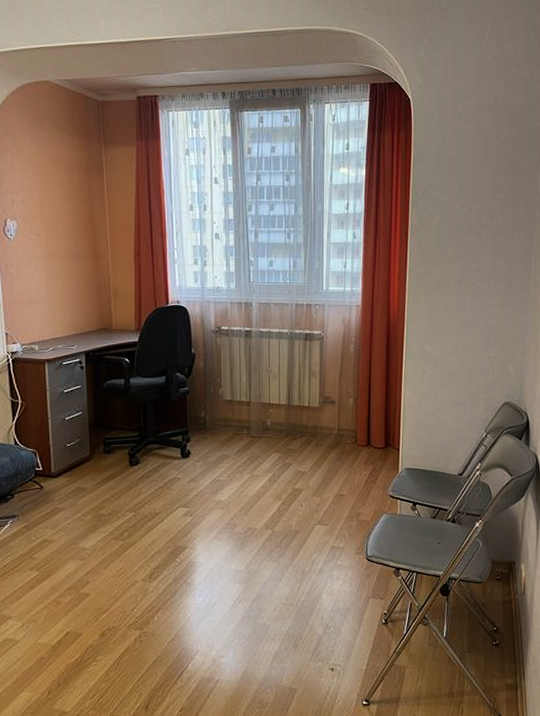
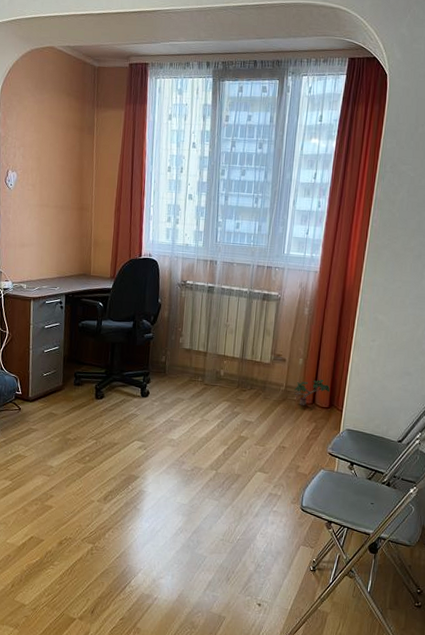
potted plant: none [348,418,385,448] -> present [294,379,330,406]

